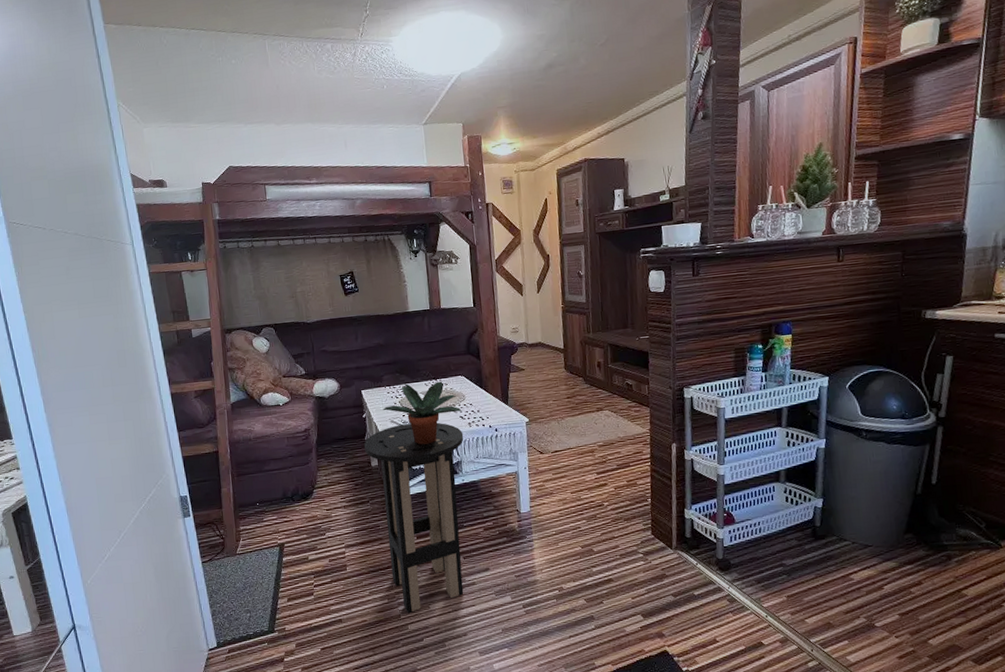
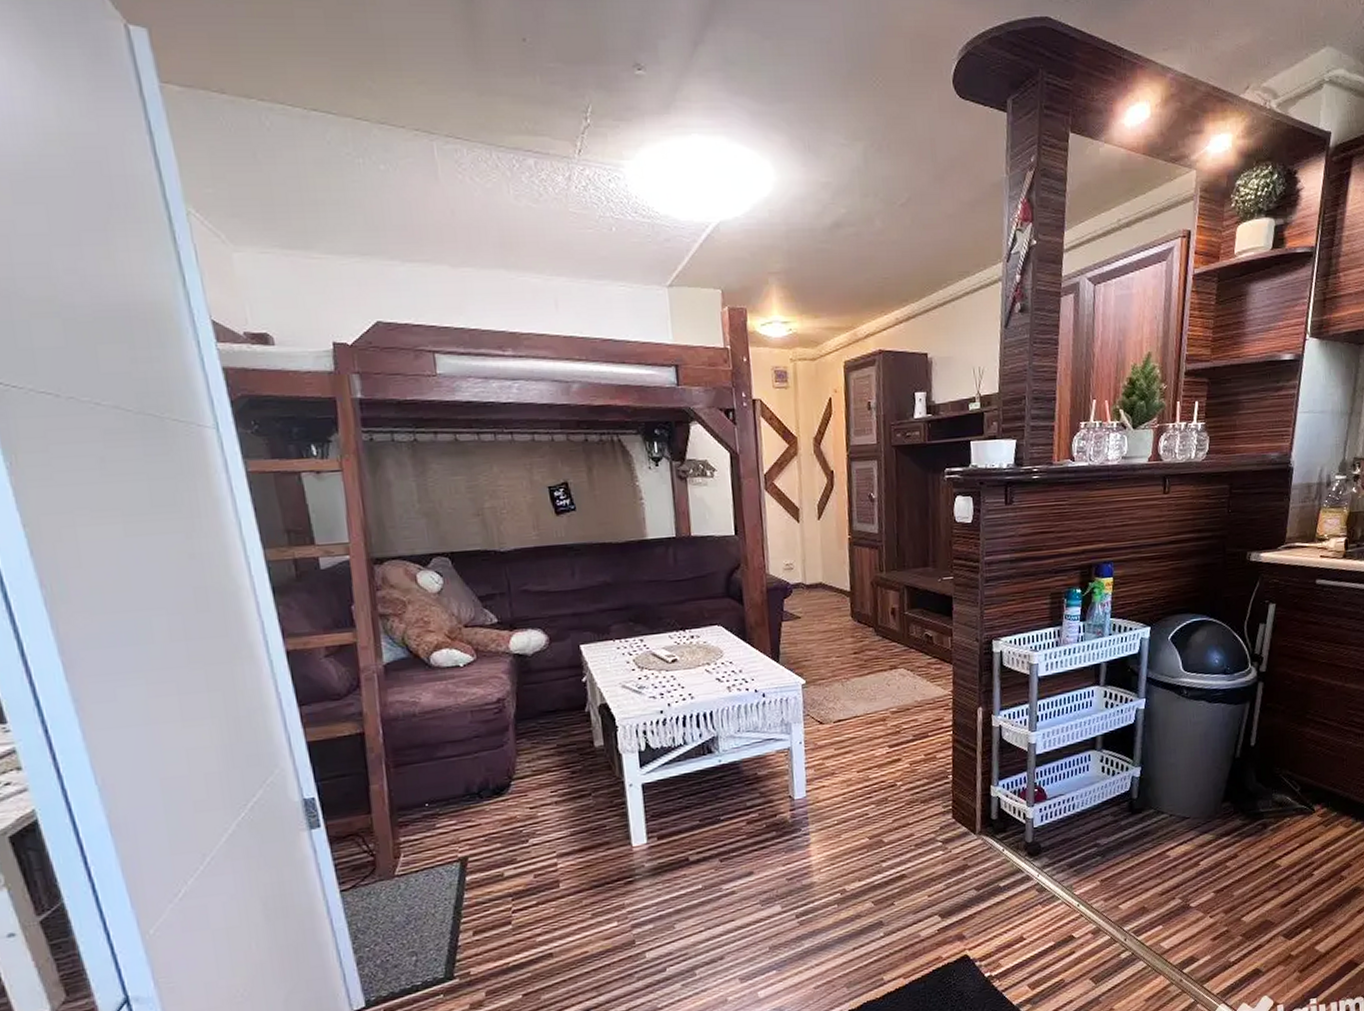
bar stool: present [364,422,464,614] -> none [584,686,721,938]
potted plant: present [382,381,462,445] -> none [610,632,719,717]

